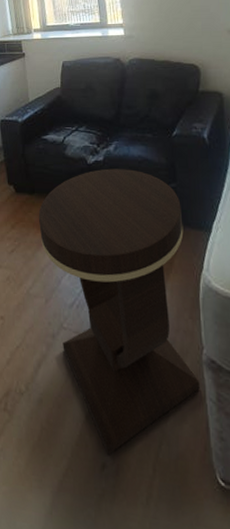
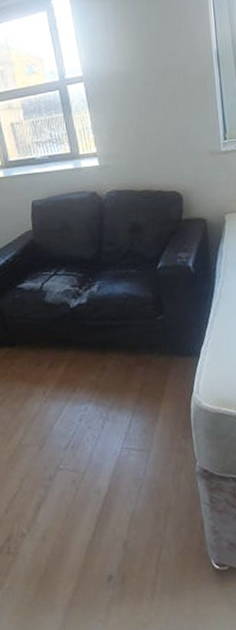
side table: present [38,168,200,455] -> none [22,307,195,568]

